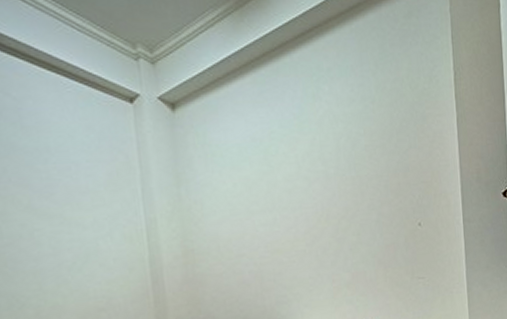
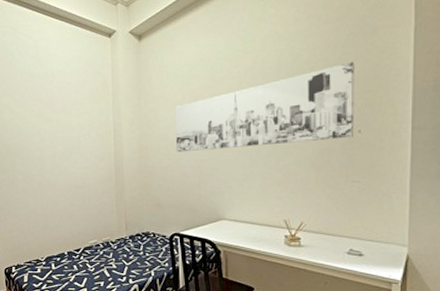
wall art: none [226,150,414,255] -> present [175,62,355,153]

